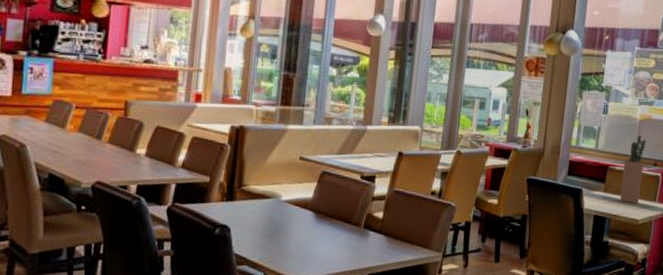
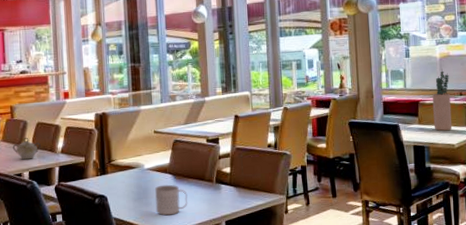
sugar bowl: none [120,142,157,170] -> present [12,137,41,160]
mug: none [287,222,328,260] -> present [154,184,188,216]

